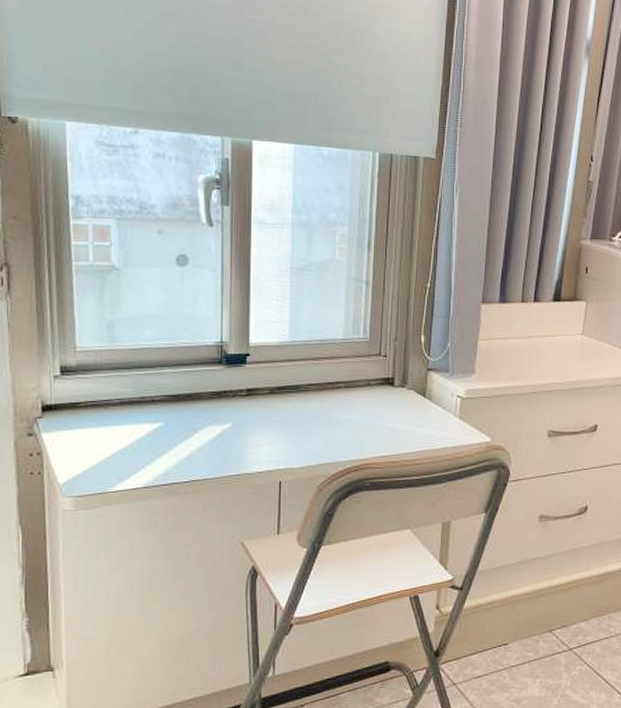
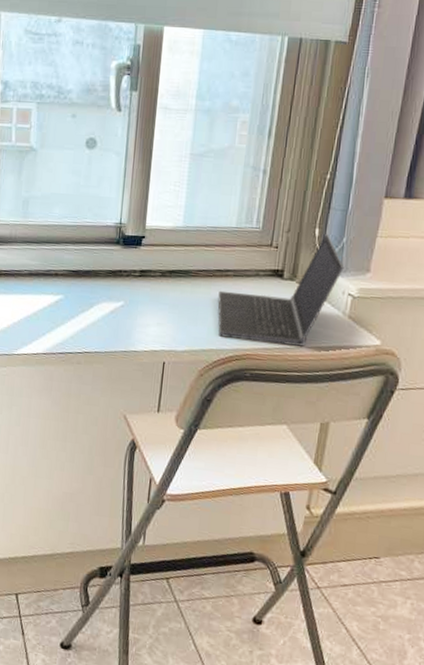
laptop computer: none [331,339,451,451] -> present [217,233,345,347]

